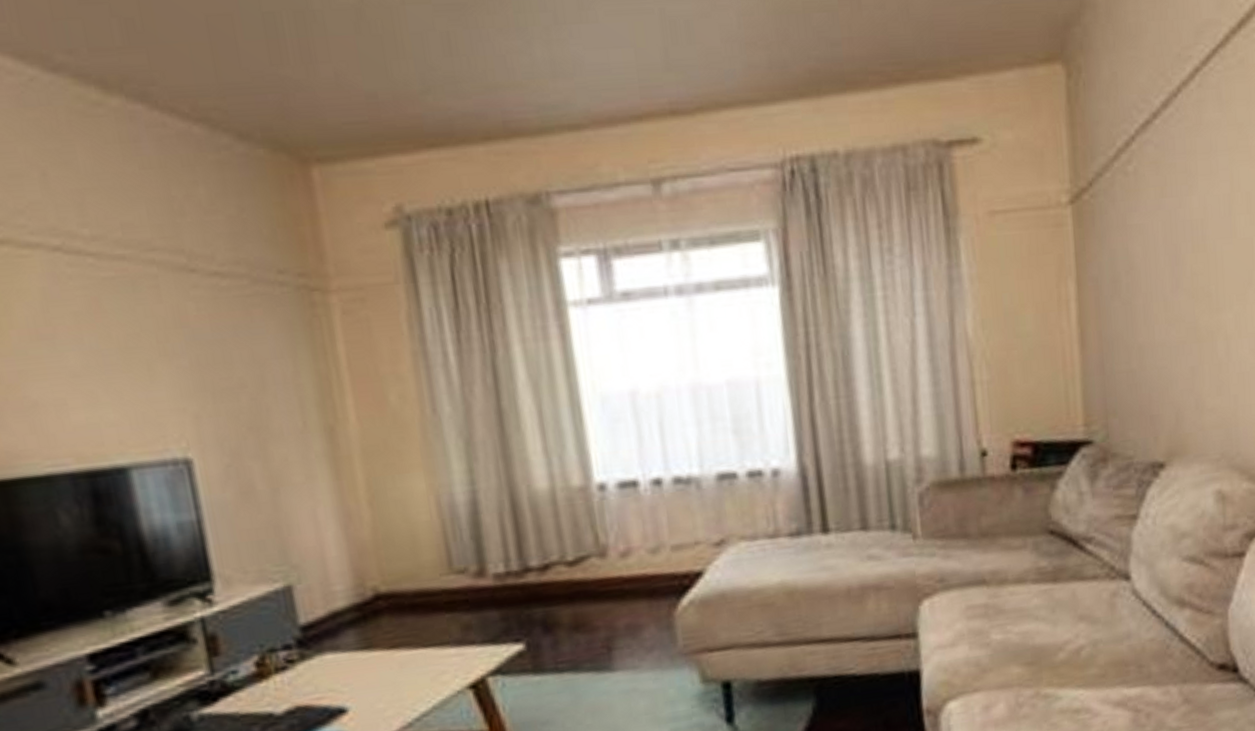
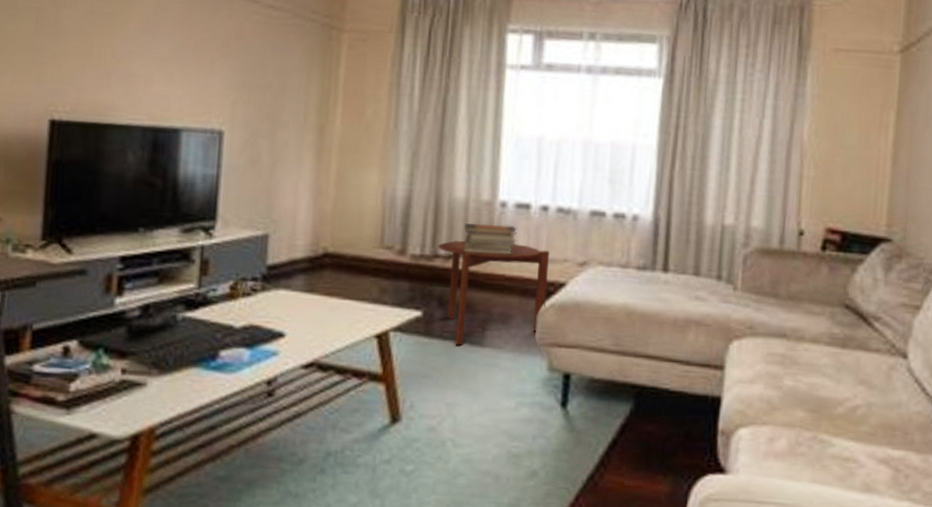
side table: none [526,533,683,677] -> present [438,240,549,346]
book stack: none [555,511,630,557] -> present [463,223,517,255]

